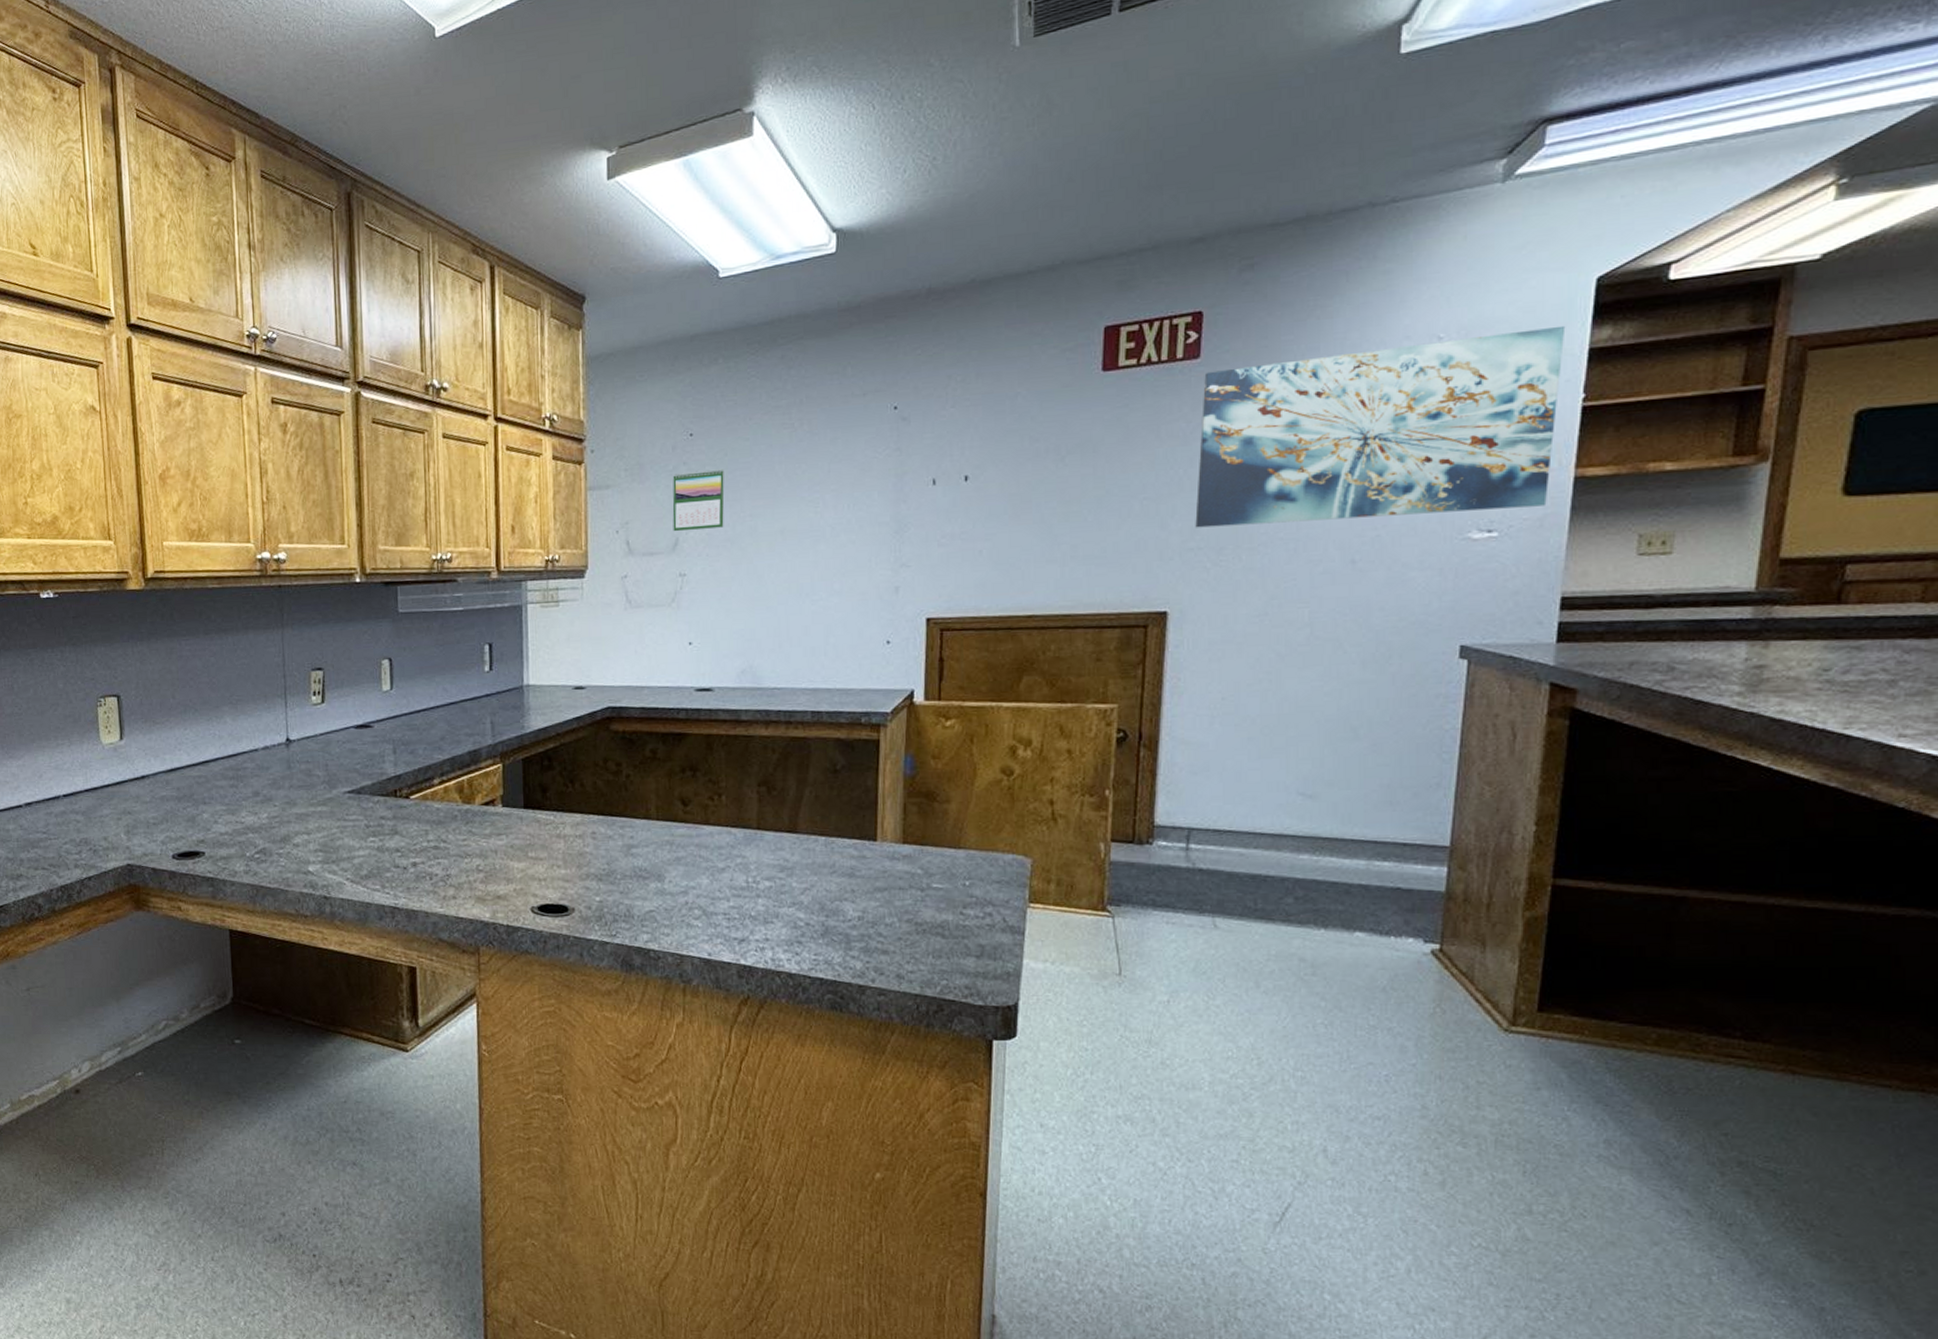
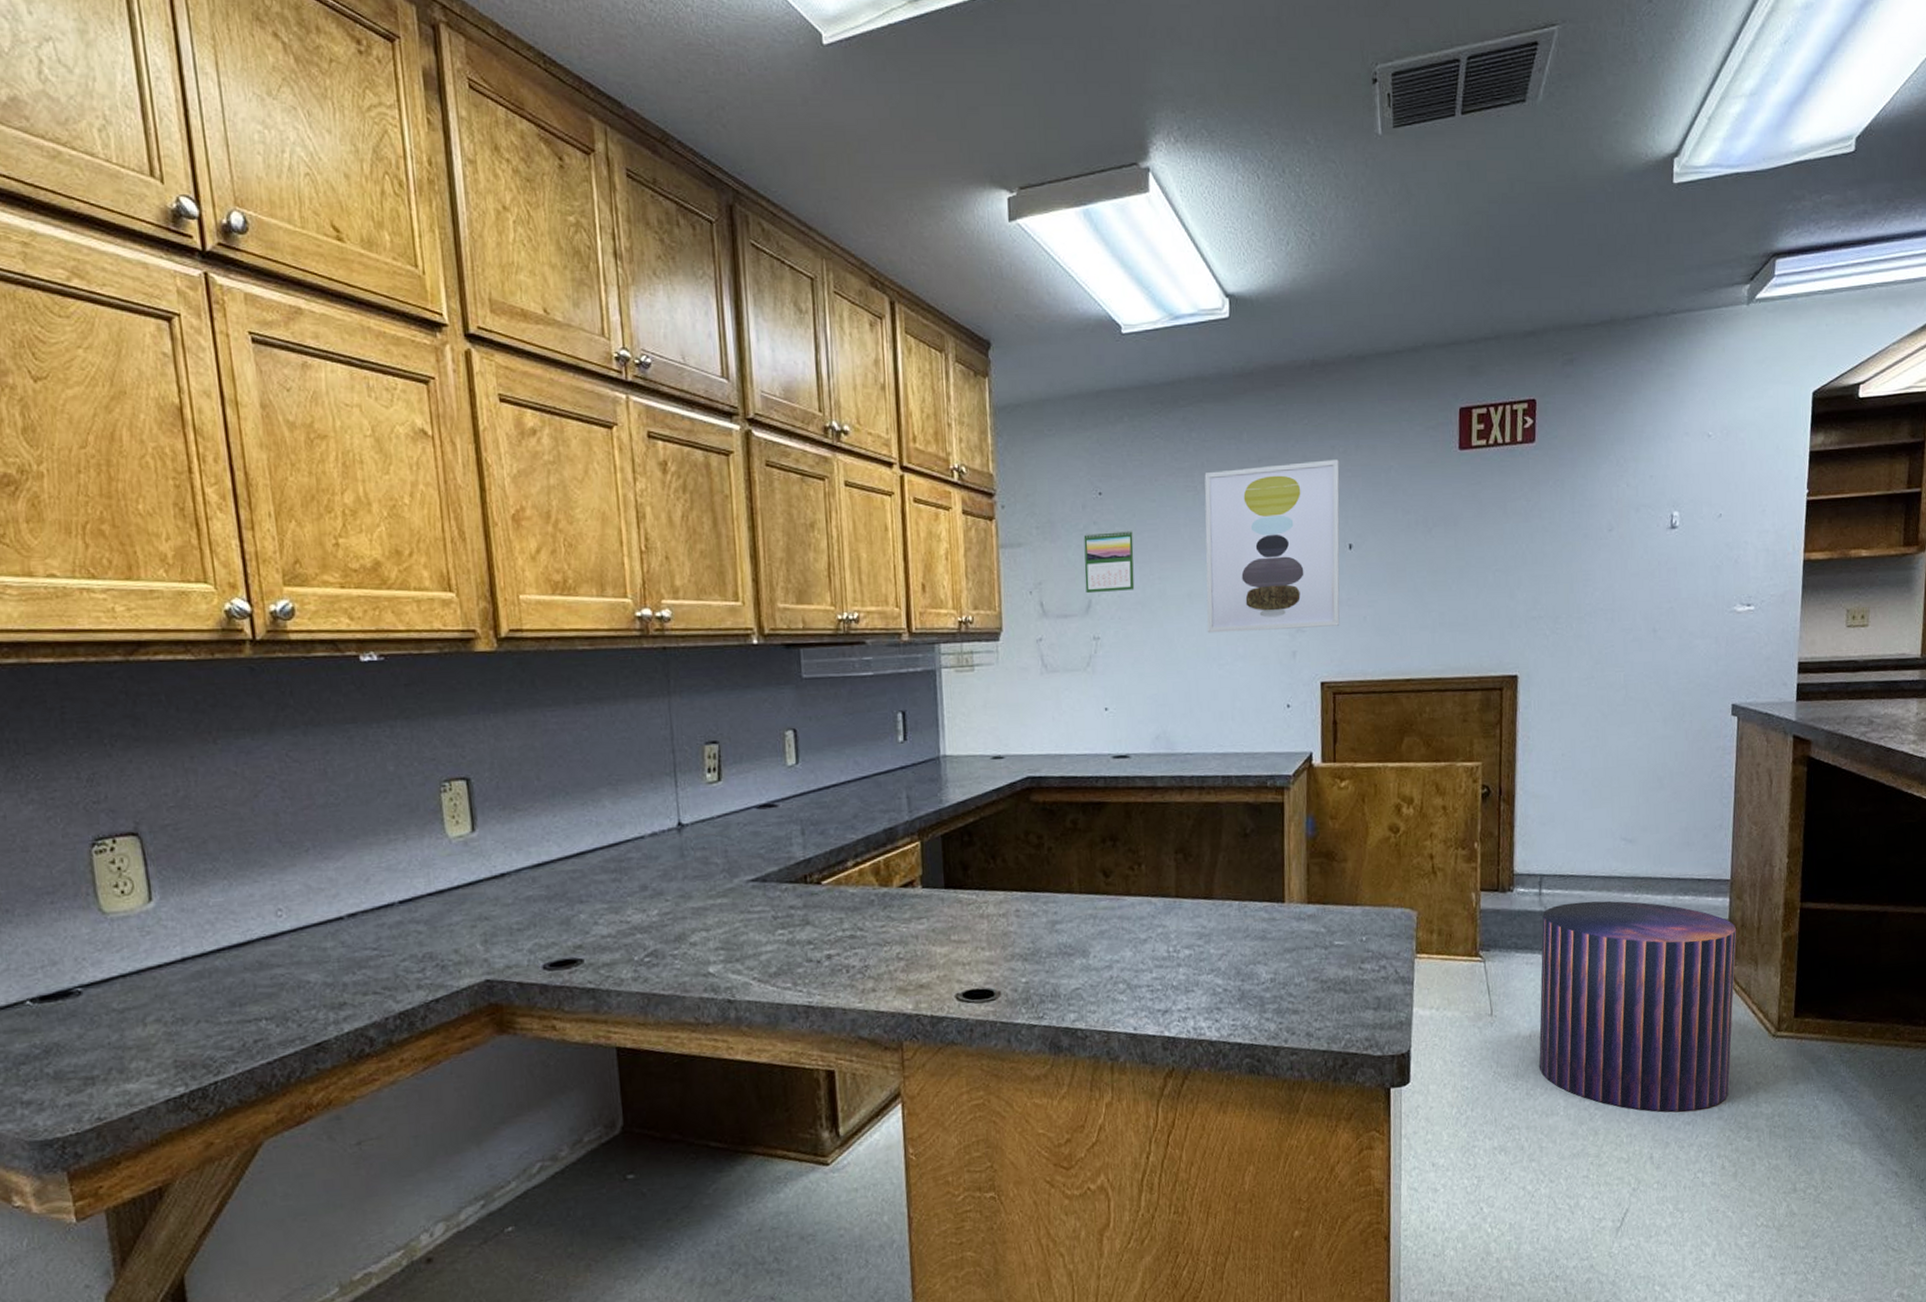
wall art: none [800,389,956,569] -> present [1204,459,1340,633]
stool: none [1178,860,1457,1104] -> present [1538,900,1737,1112]
wall art: present [1195,325,1566,528] -> none [1536,431,1794,598]

